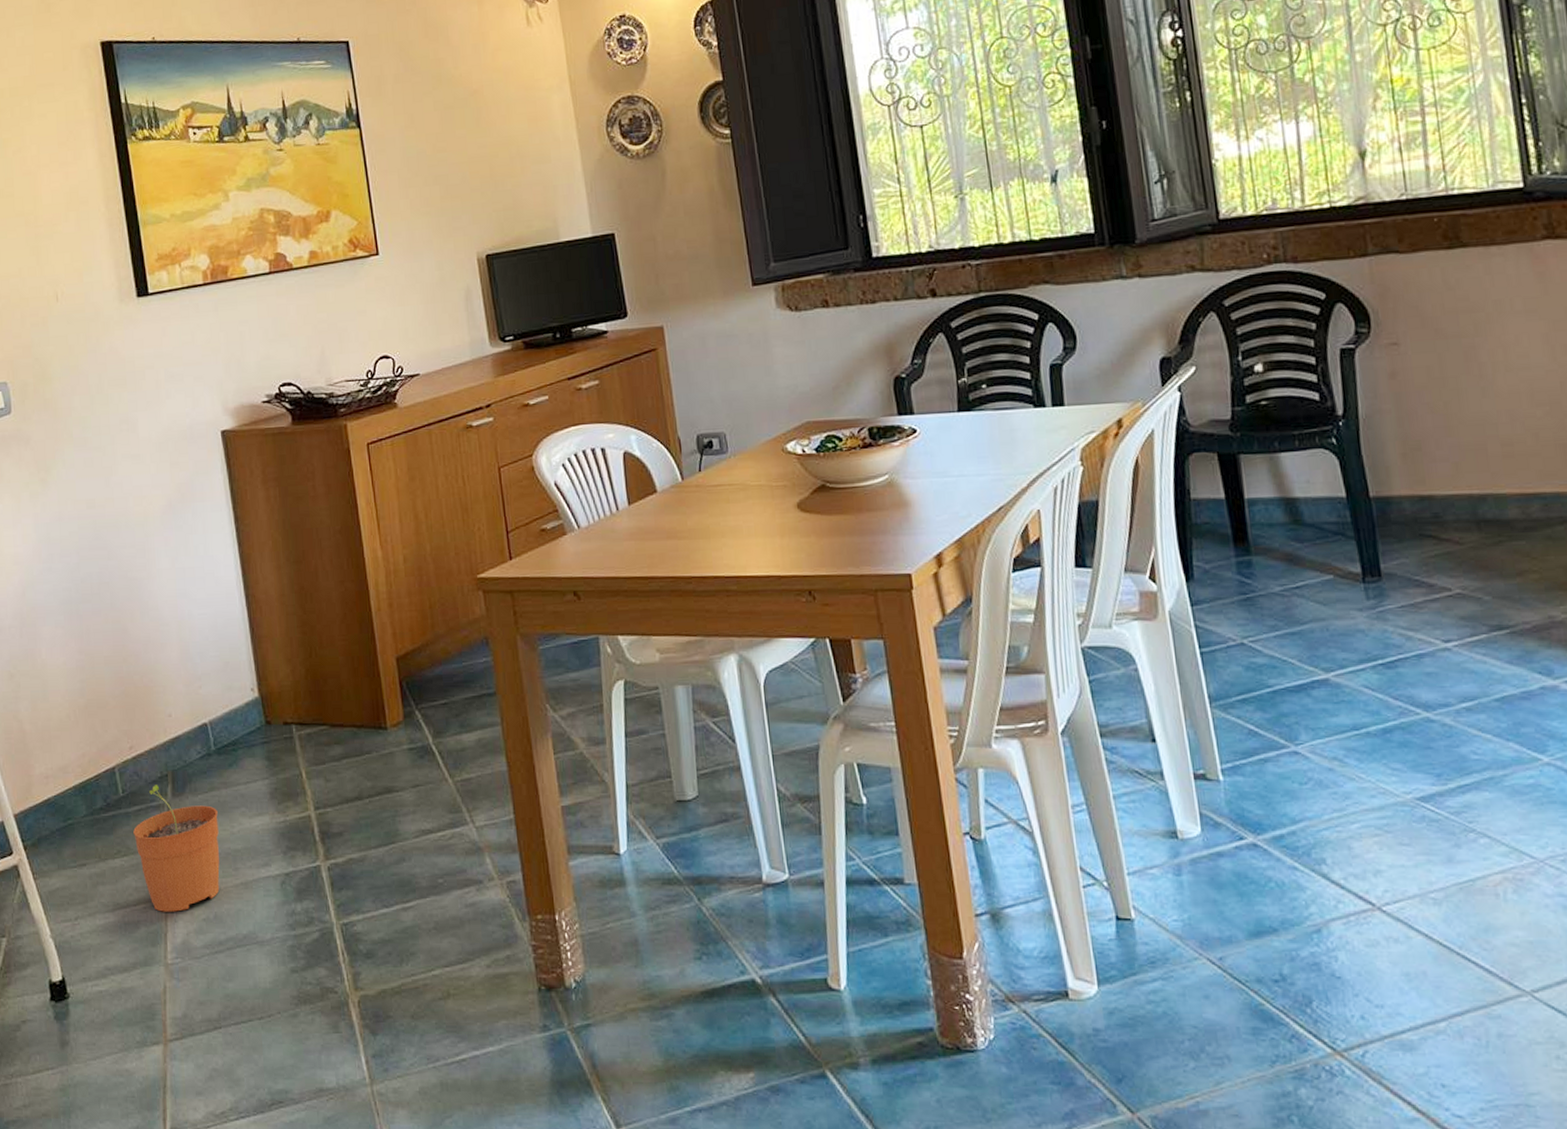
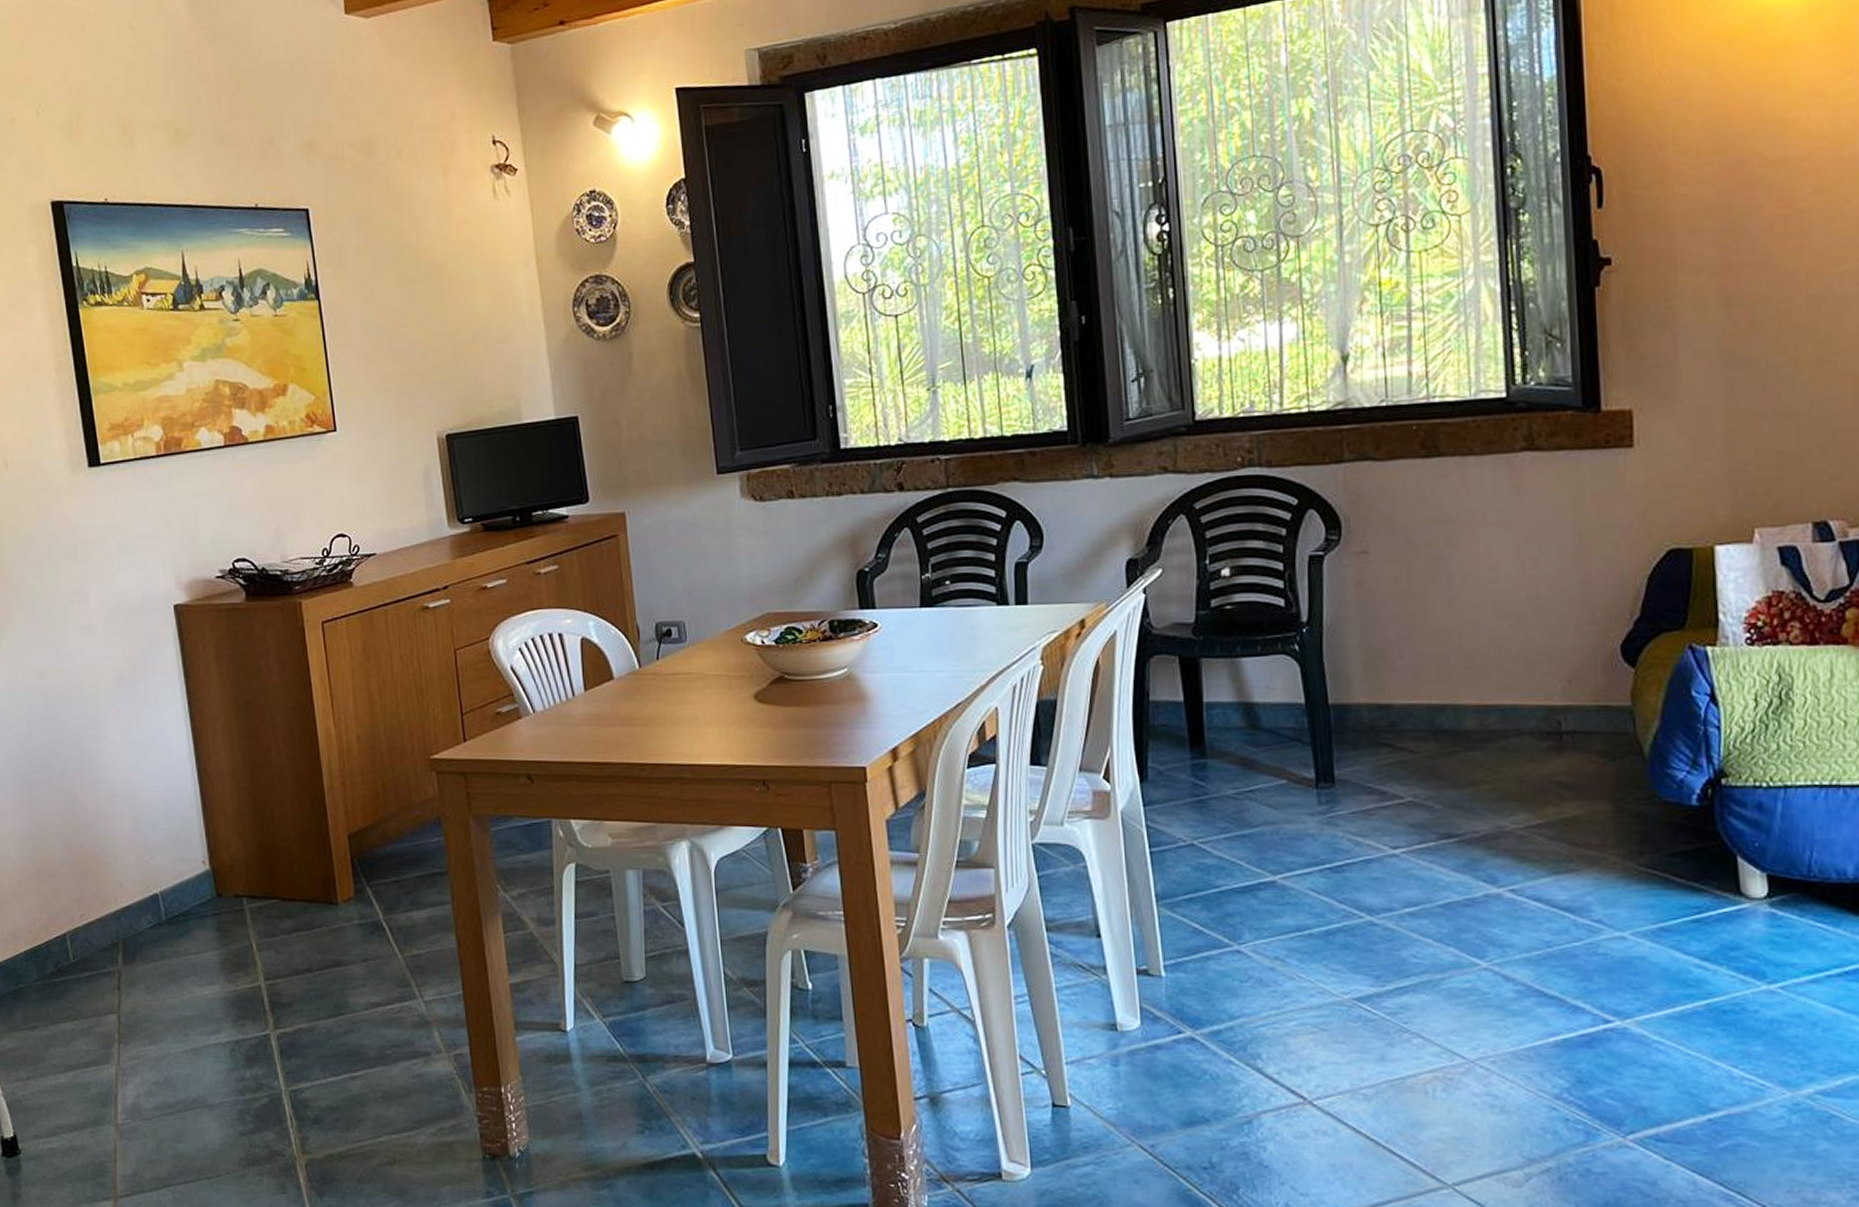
plant pot: present [133,785,220,912] -> none [84,952,170,1075]

